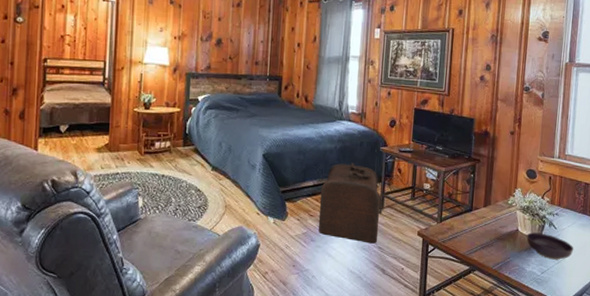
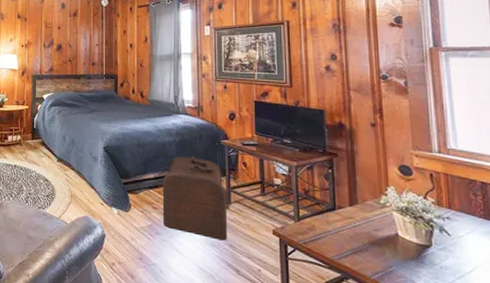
bowl: present [526,232,574,260] -> none [411,238,481,274]

